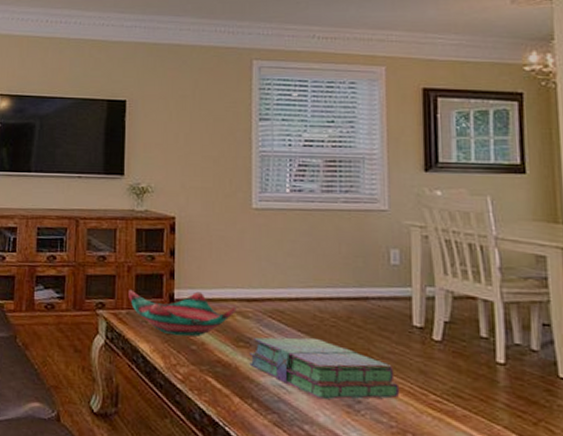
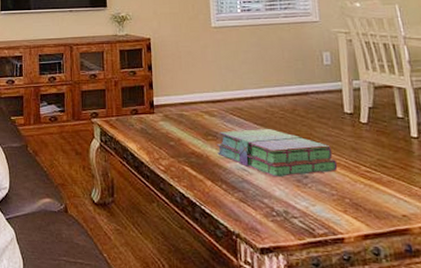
decorative bowl: present [128,289,237,336] -> none [117,98,205,135]

